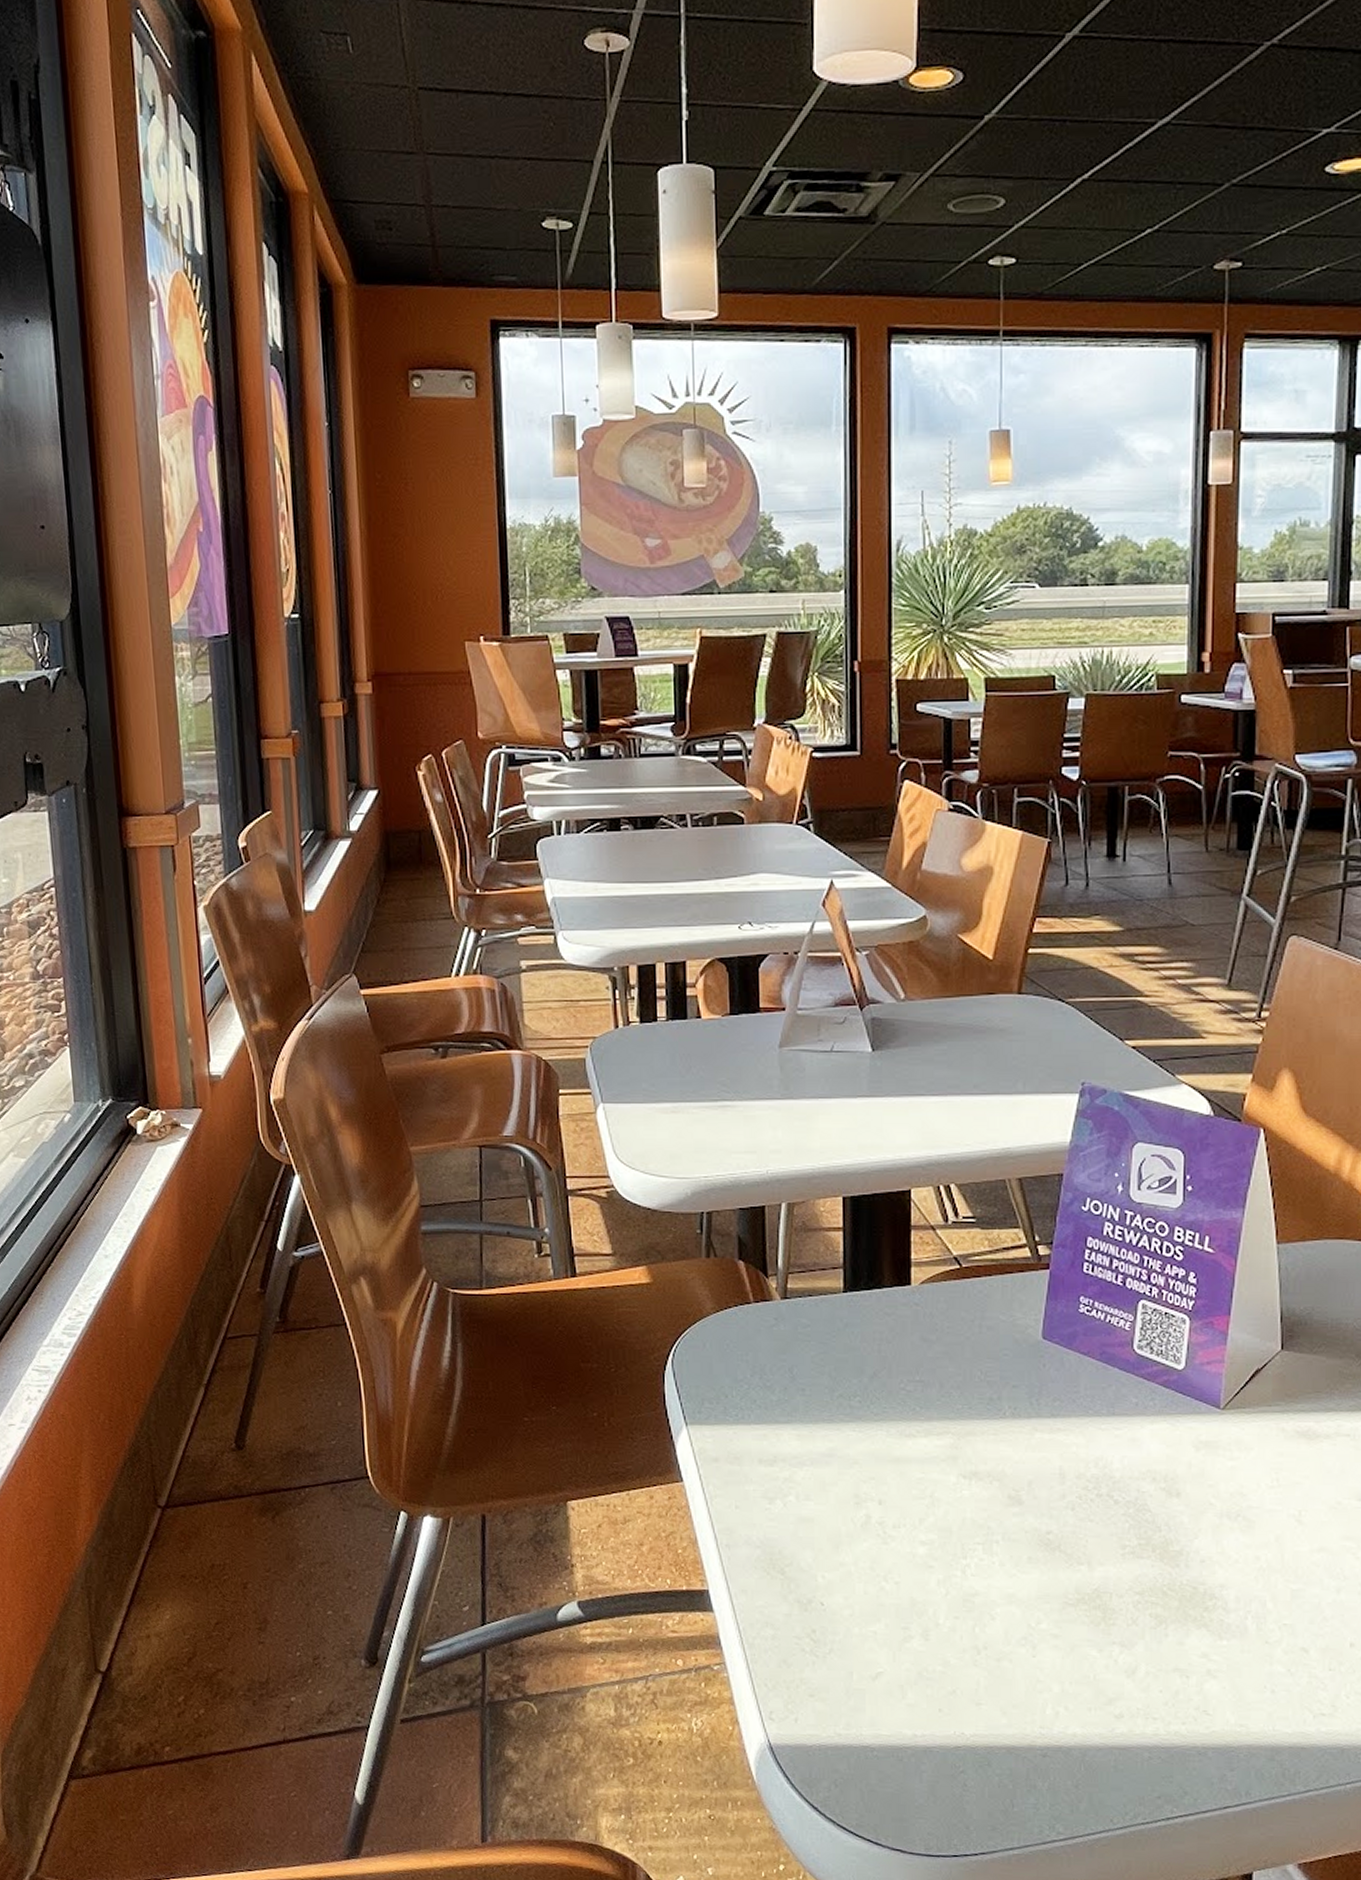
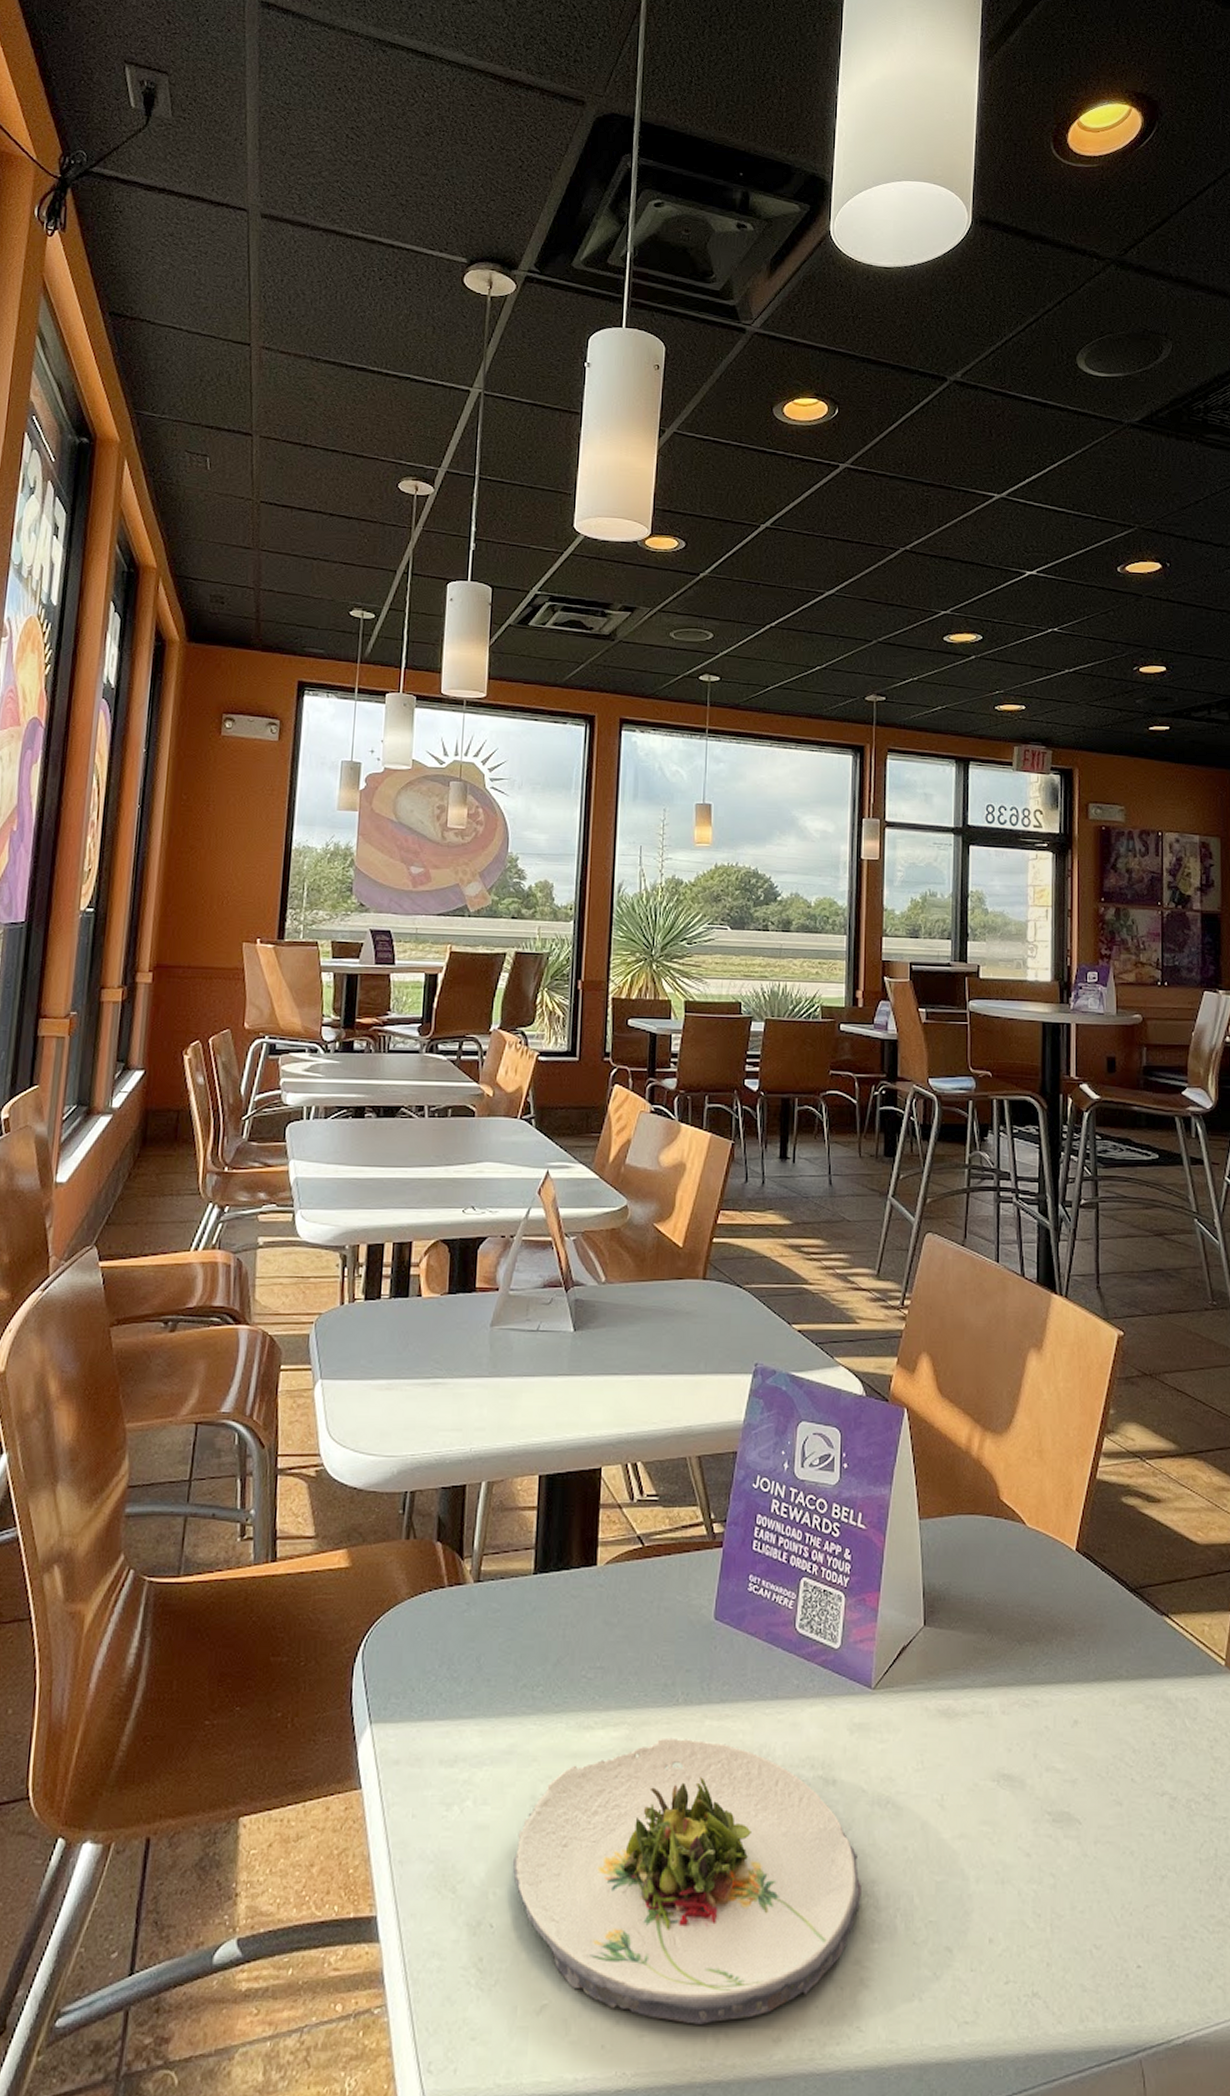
salad plate: none [839,1447,1209,1699] -> present [512,1737,861,2025]

